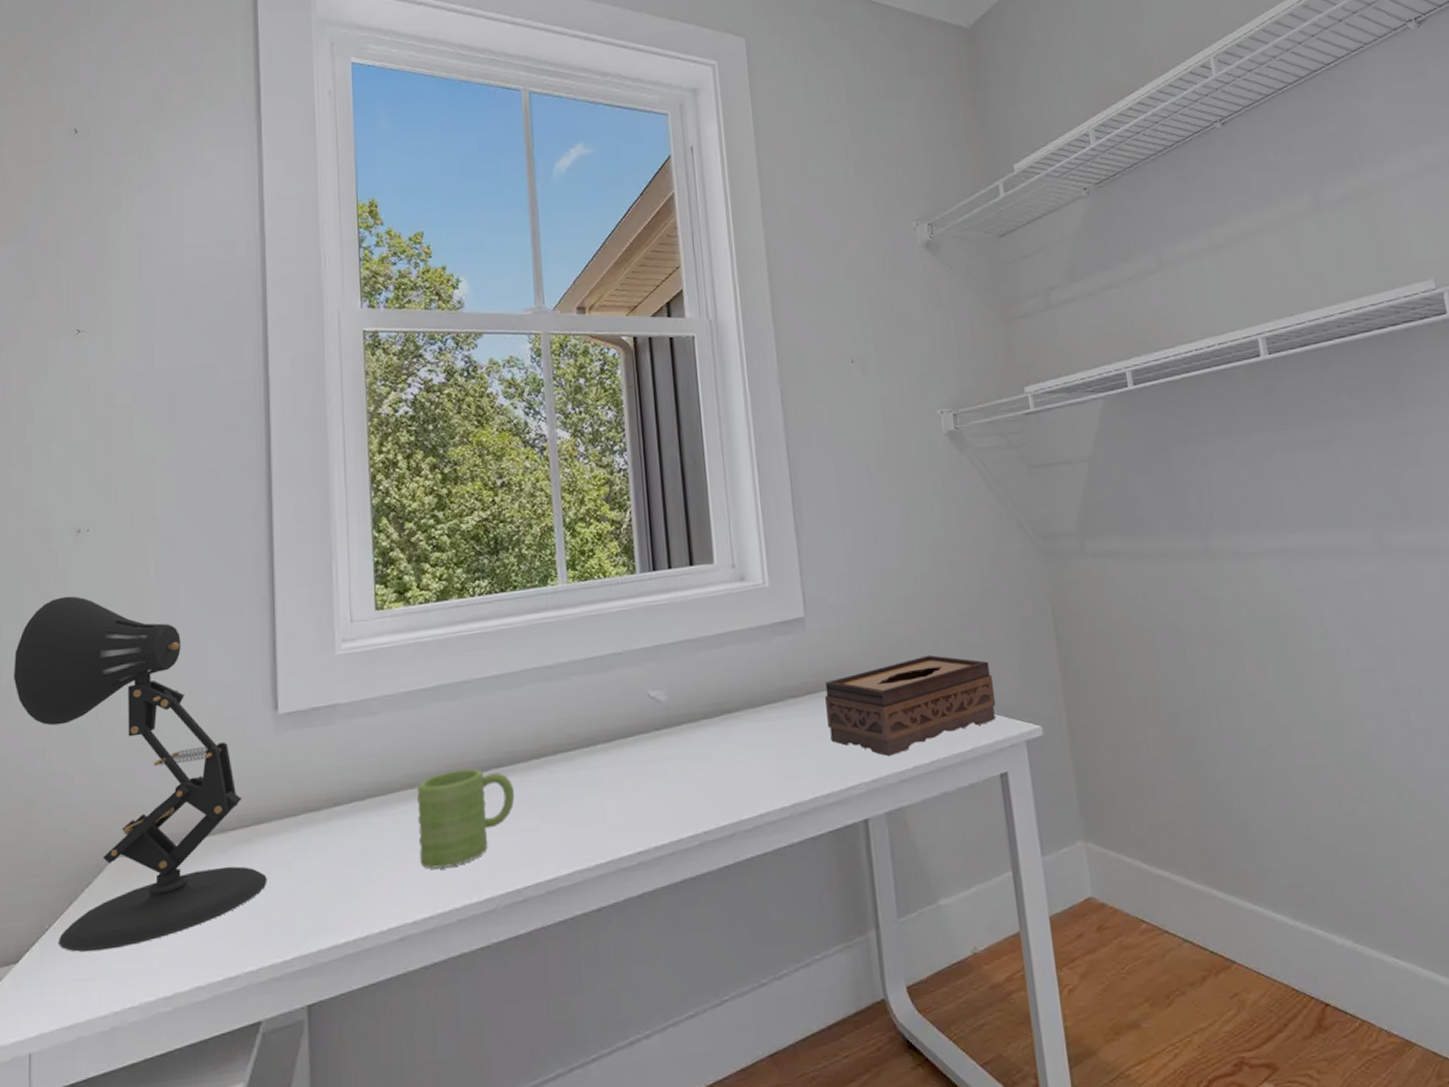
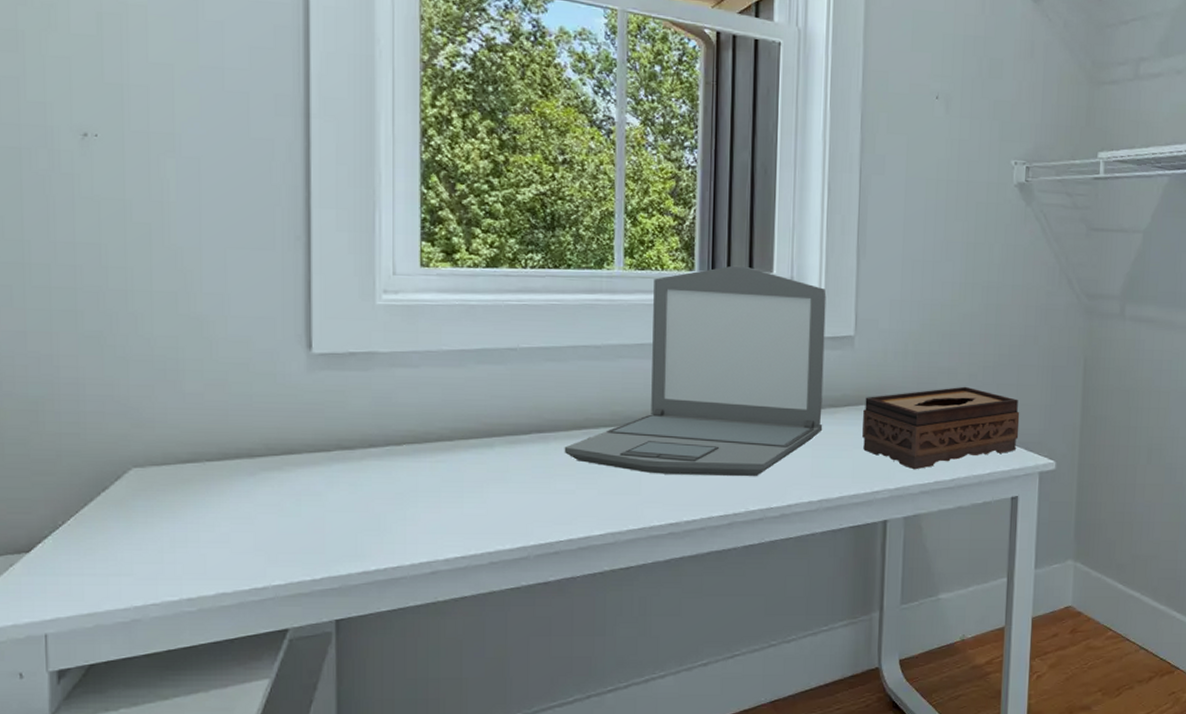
desk lamp: present [13,596,267,952] -> none [12,201,297,551]
mug: present [417,768,515,869] -> none [455,430,554,515]
laptop: none [524,561,786,798] -> present [564,266,827,477]

